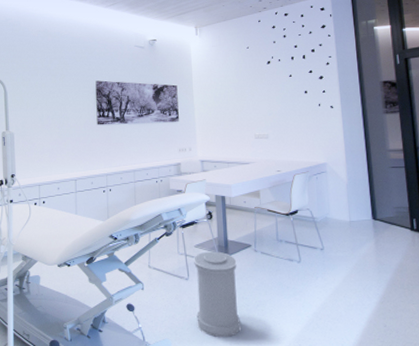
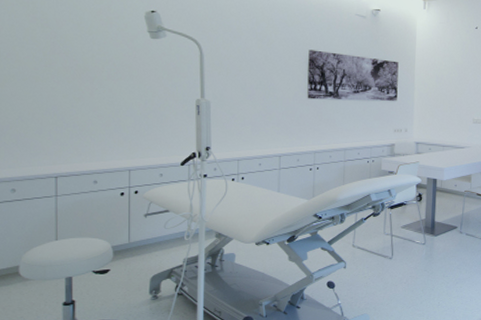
trash can: present [194,251,242,337] -> none [397,232,442,312]

